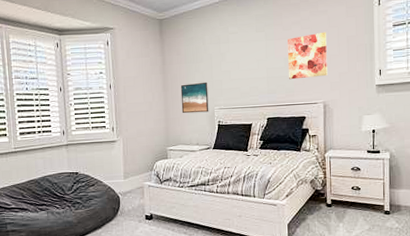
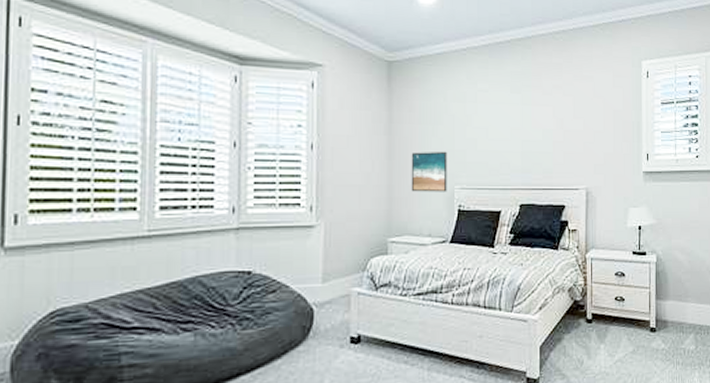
wall art: present [287,31,328,80] -> none [546,101,591,157]

